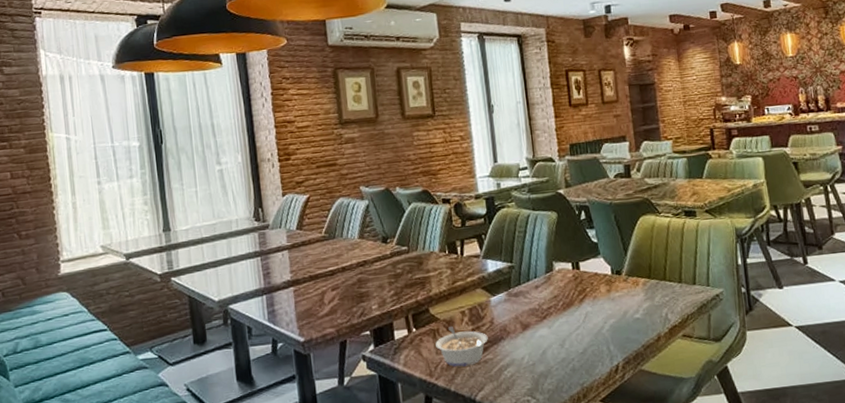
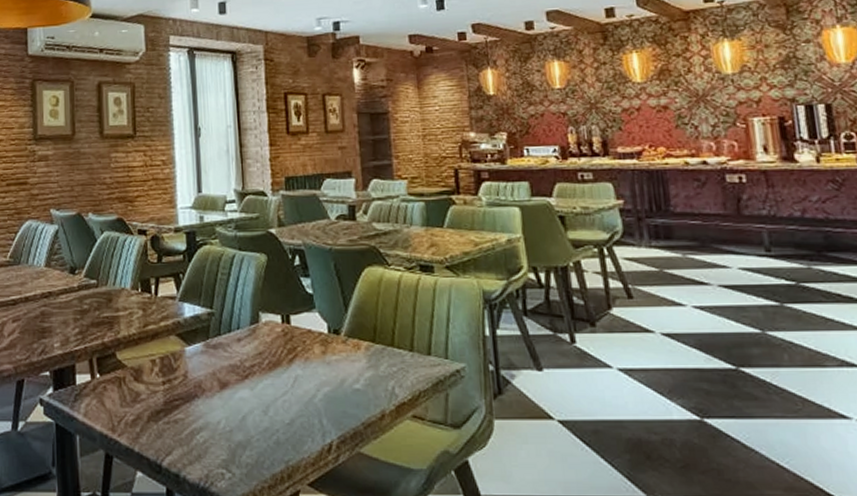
legume: present [435,325,488,367] -> none [121,375,180,424]

